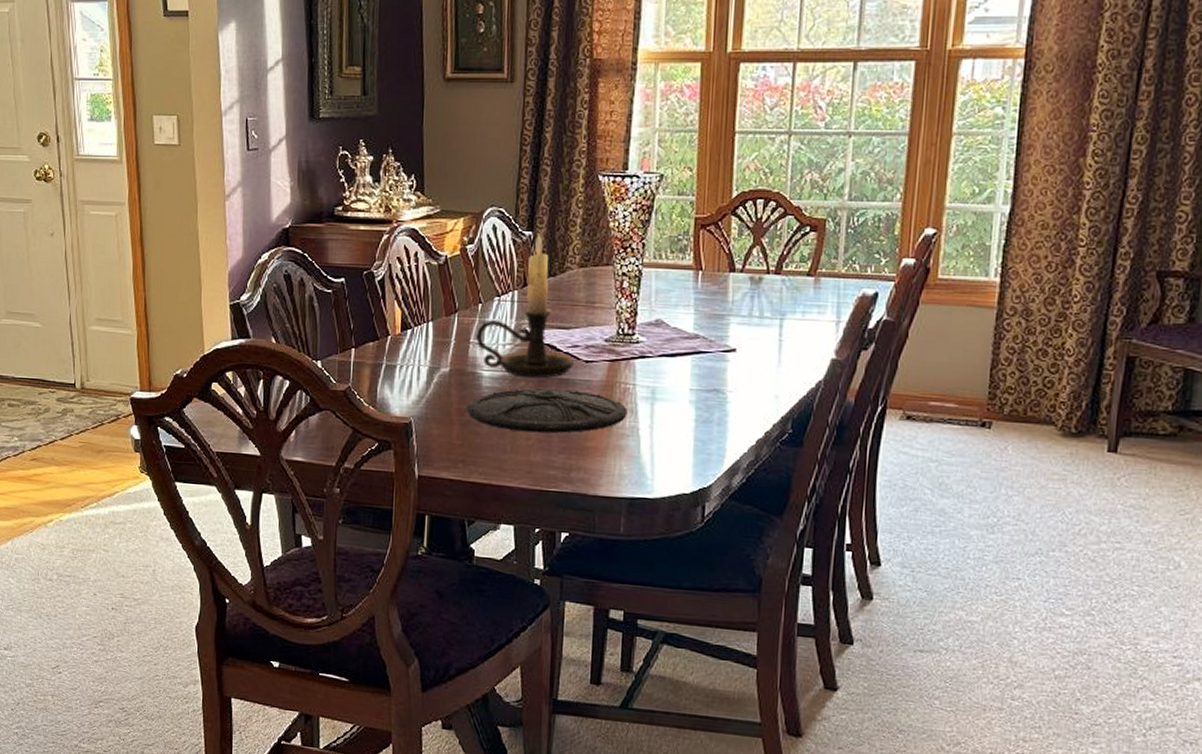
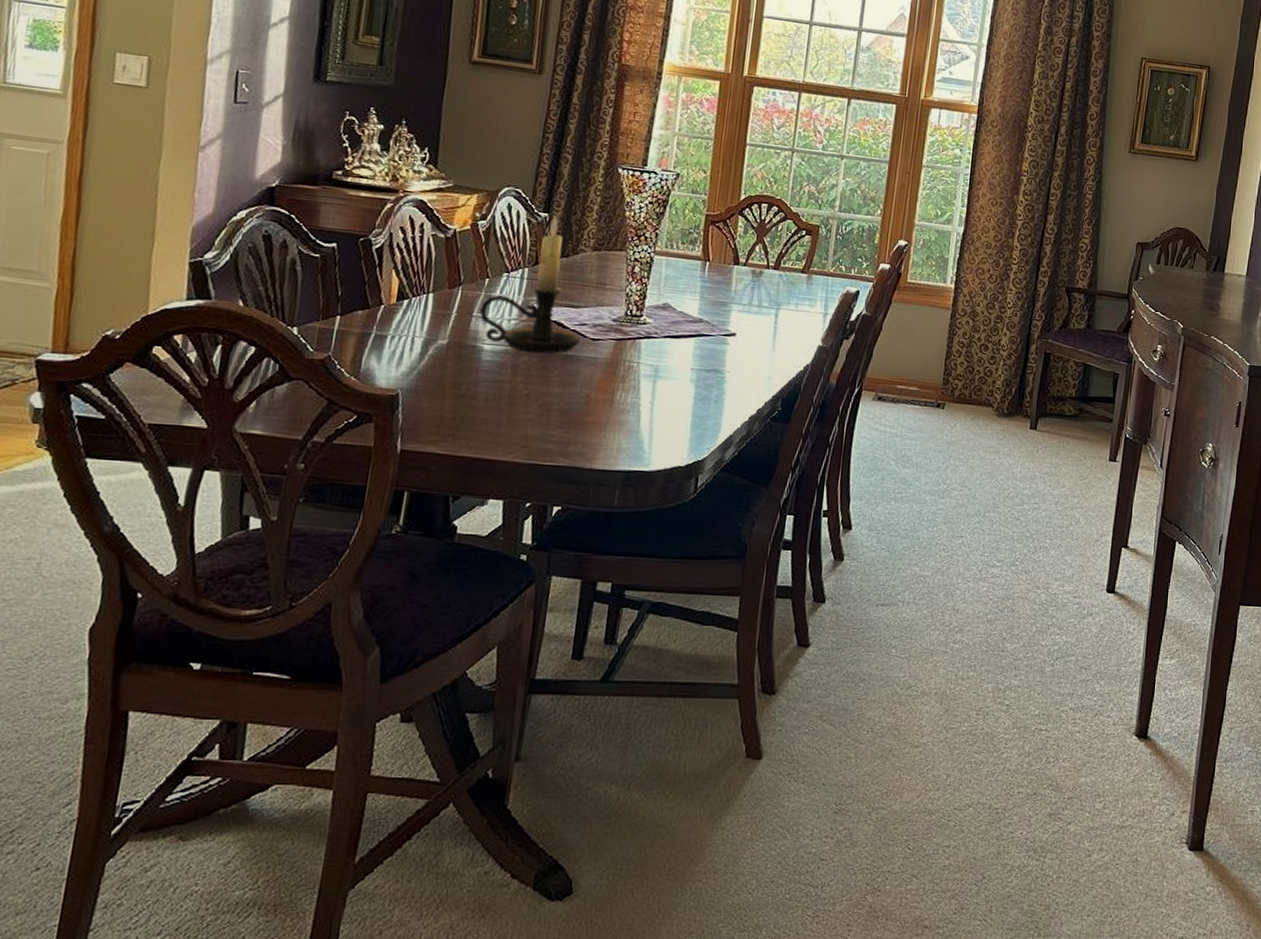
plate: present [467,388,627,433] -> none [463,363,630,408]

